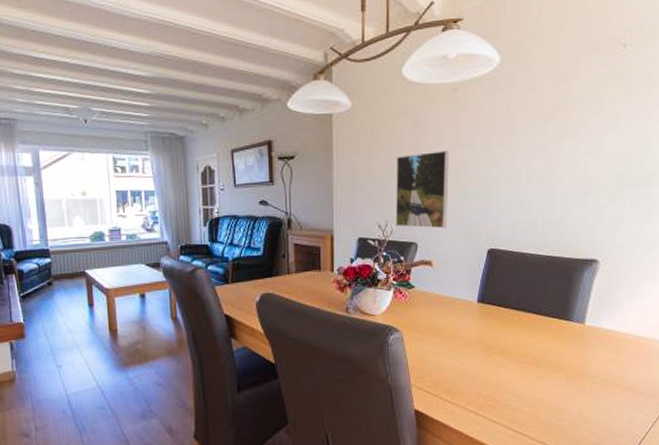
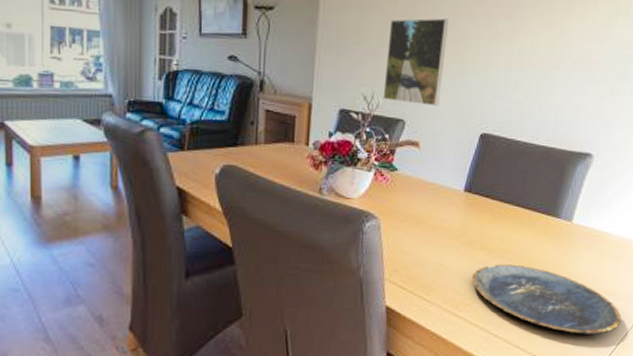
plate: none [493,366,644,429] -> present [472,264,621,334]

